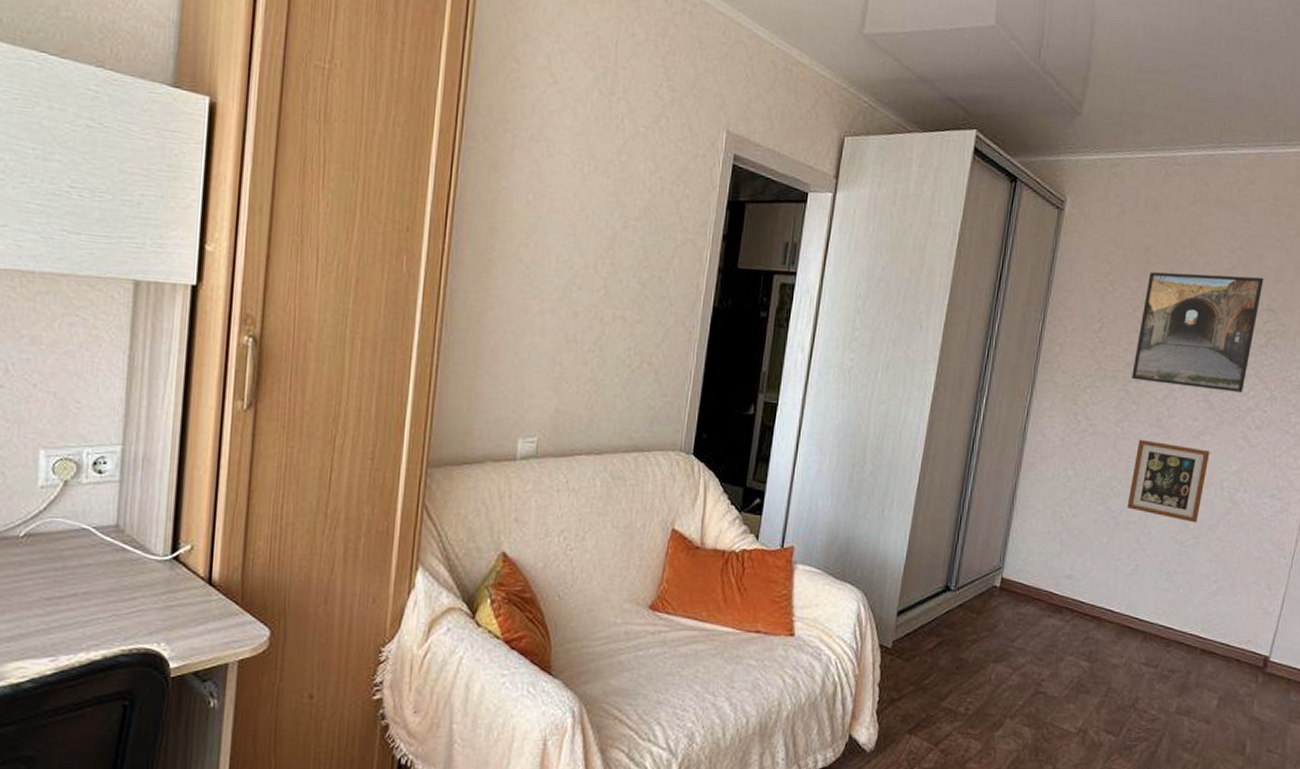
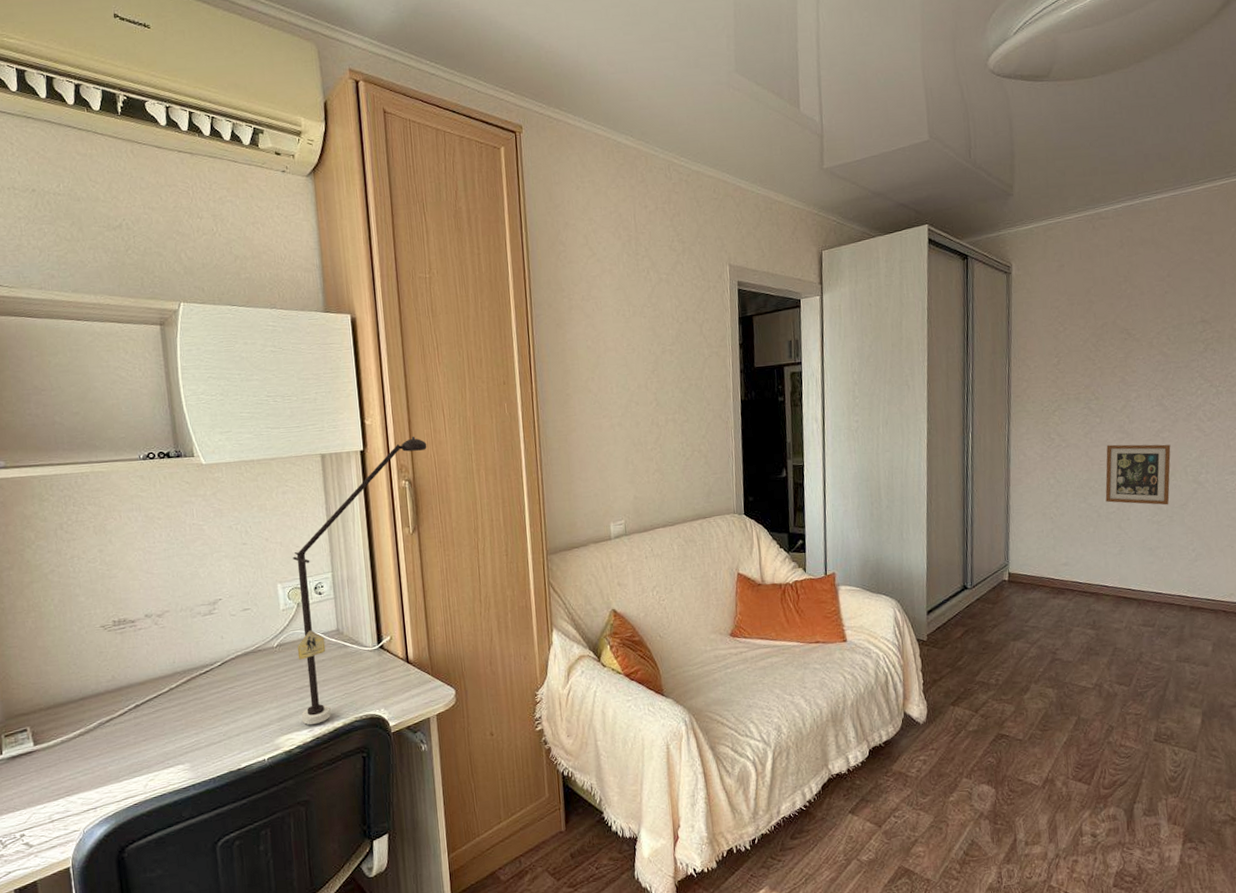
desk lamp: none [42,279,288,651] -> present [293,437,427,725]
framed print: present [1132,272,1264,392] -> none [1091,296,1194,398]

